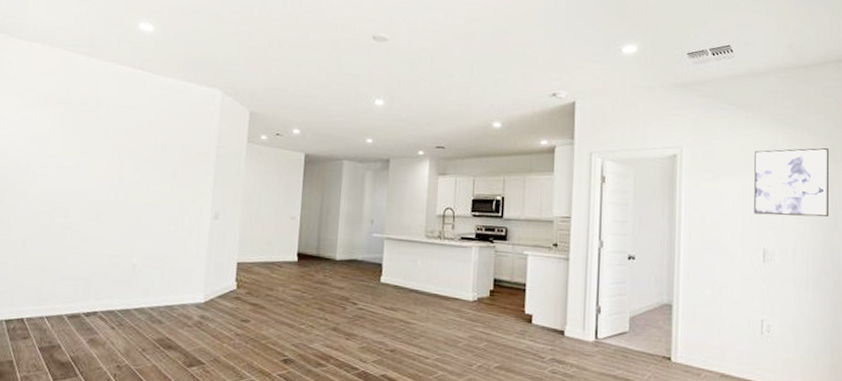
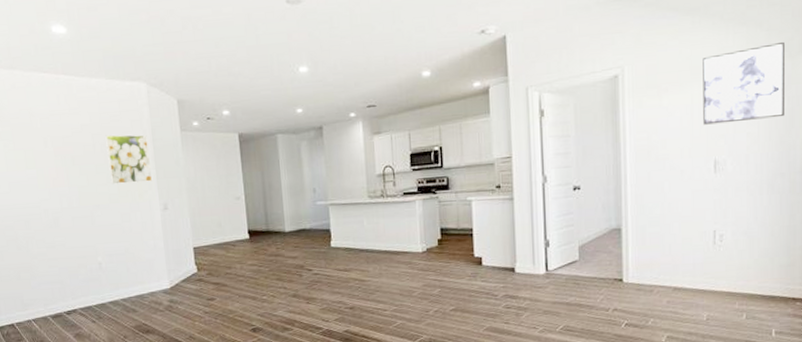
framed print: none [165,135,212,188] -> present [105,135,153,185]

